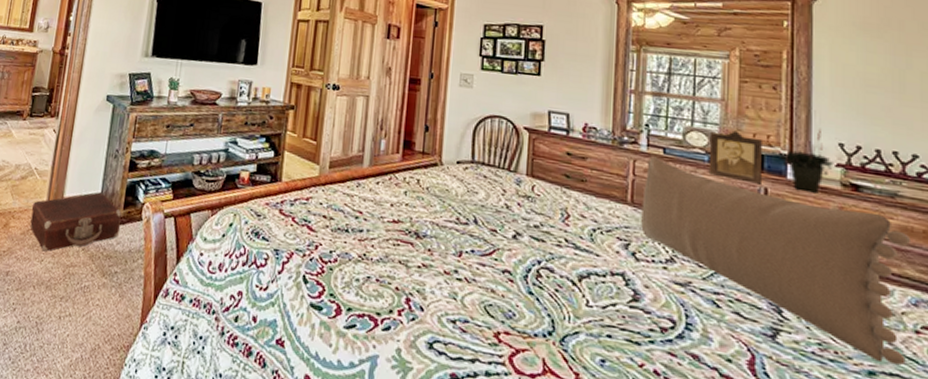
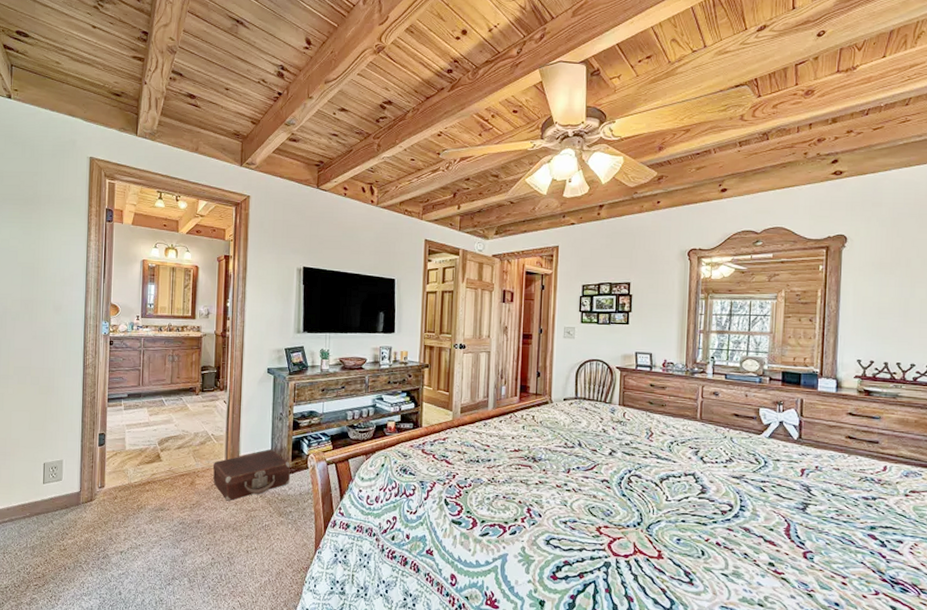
pillow: present [641,155,912,366] -> none [707,381,906,521]
photo frame: present [708,130,762,185] -> none [759,356,800,397]
potted plant: present [779,122,833,193] -> none [812,347,852,400]

